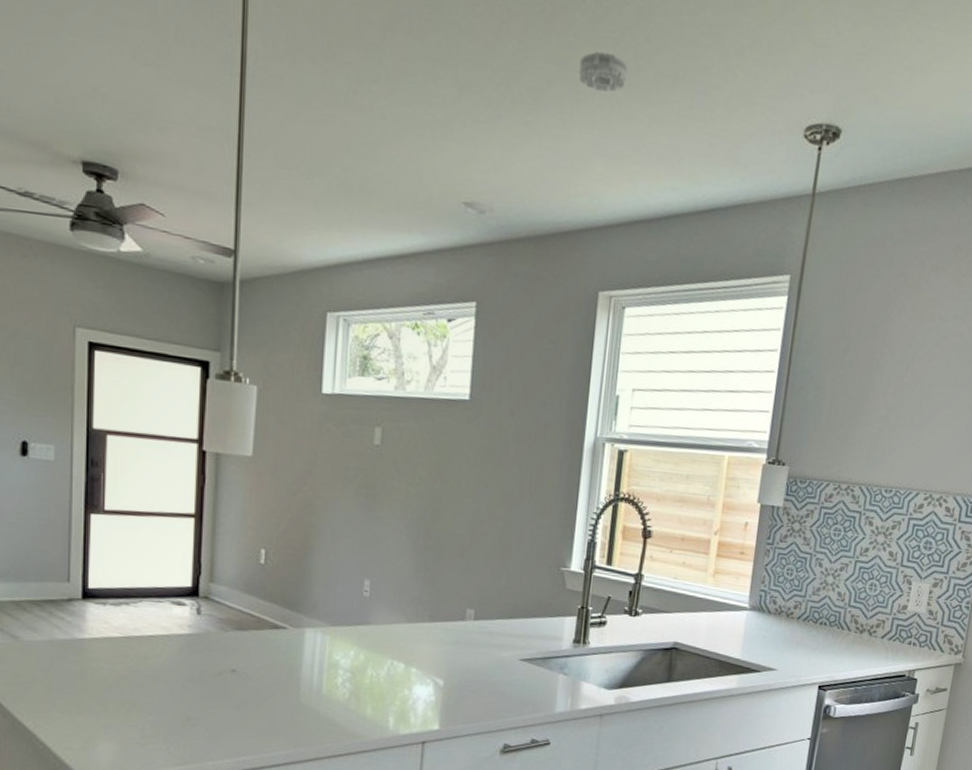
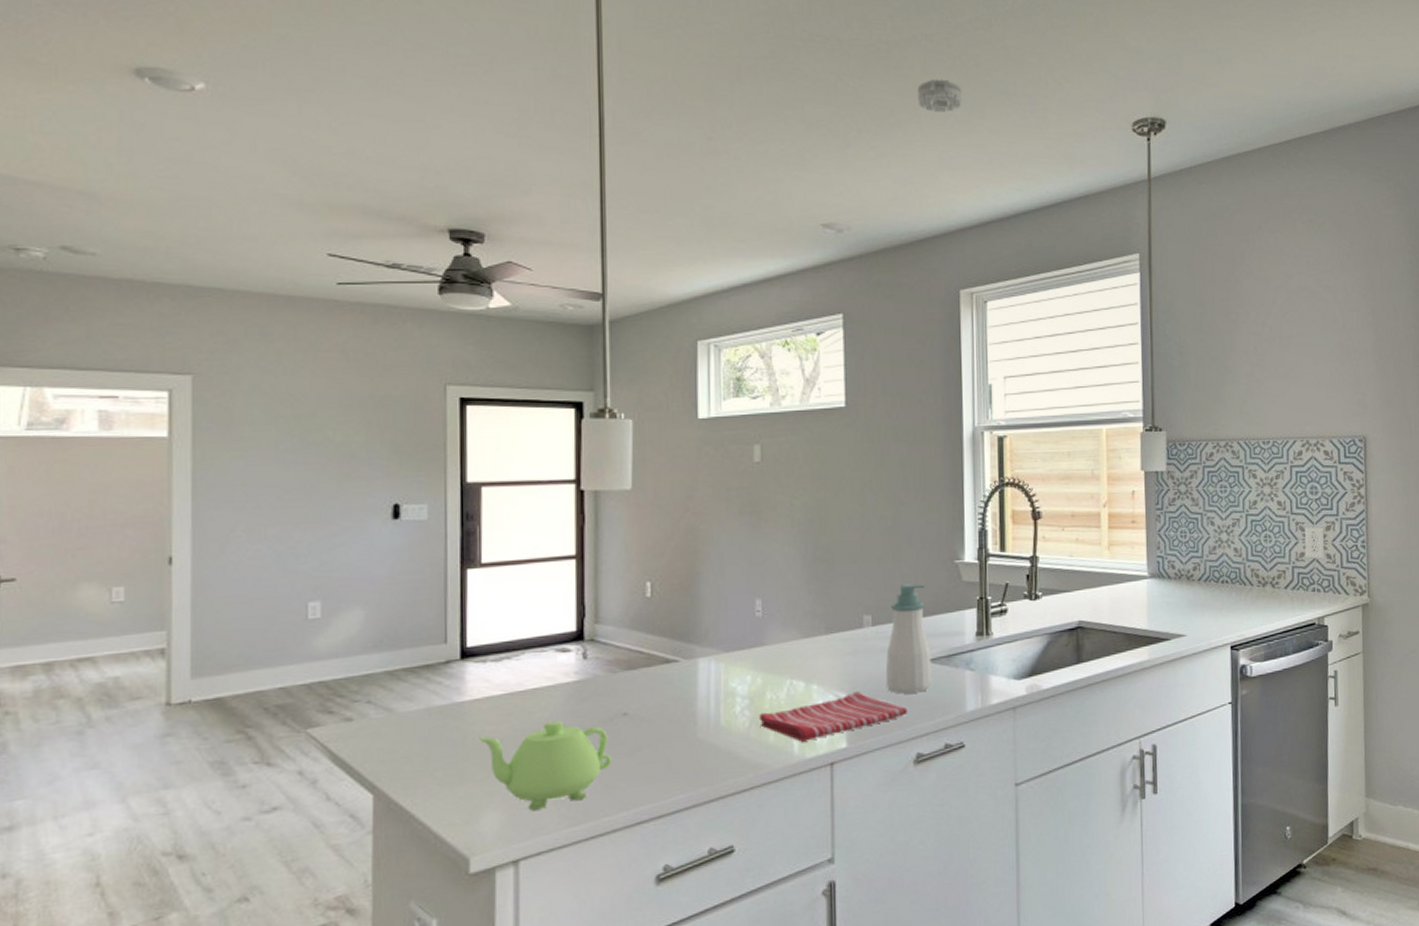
teapot: none [97,667,219,746] -> present [479,720,612,810]
dish towel: none [359,679,500,719] -> present [759,691,907,742]
soap bottle: none [481,584,531,689] -> present [885,584,932,694]

